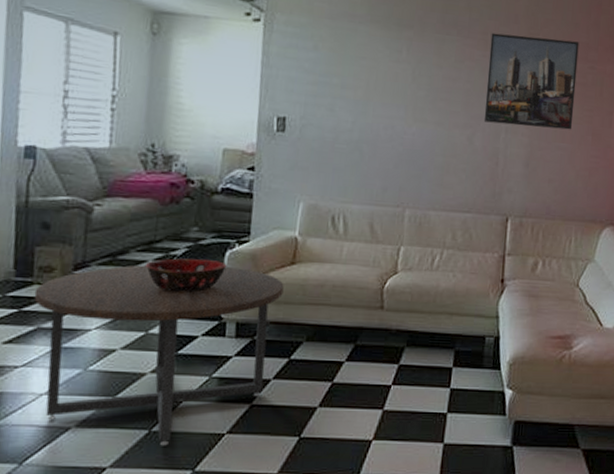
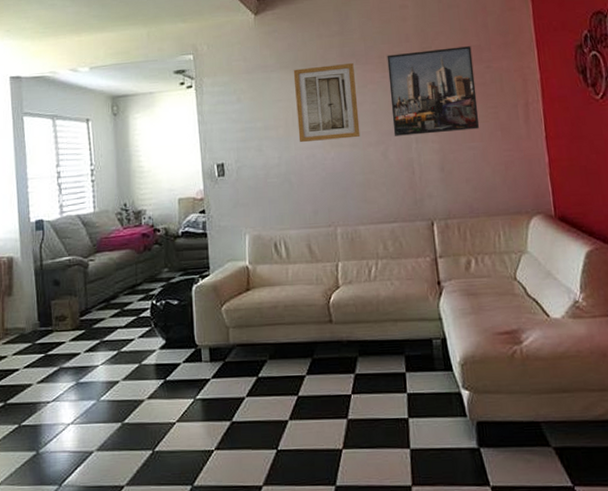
coffee table: present [34,265,284,446] -> none [54,299,244,464]
decorative bowl: present [144,258,227,293] -> none [131,295,195,327]
wall art: none [378,26,454,116] -> present [293,62,361,143]

